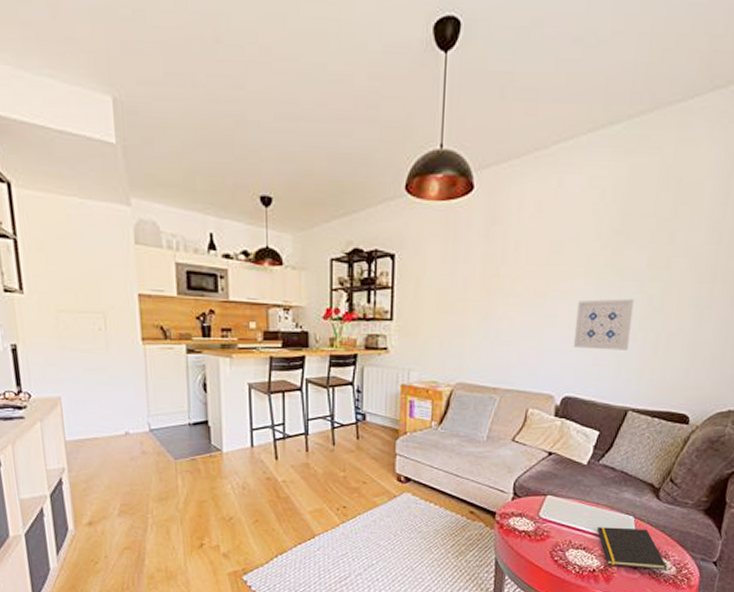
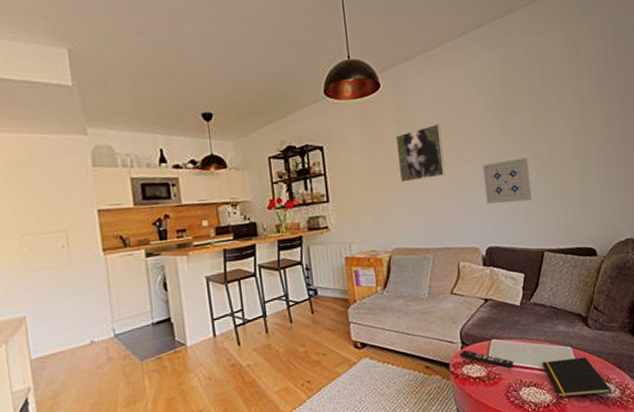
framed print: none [478,243,537,309] -> present [395,123,445,182]
remote control: none [509,502,566,528] -> present [459,350,514,369]

